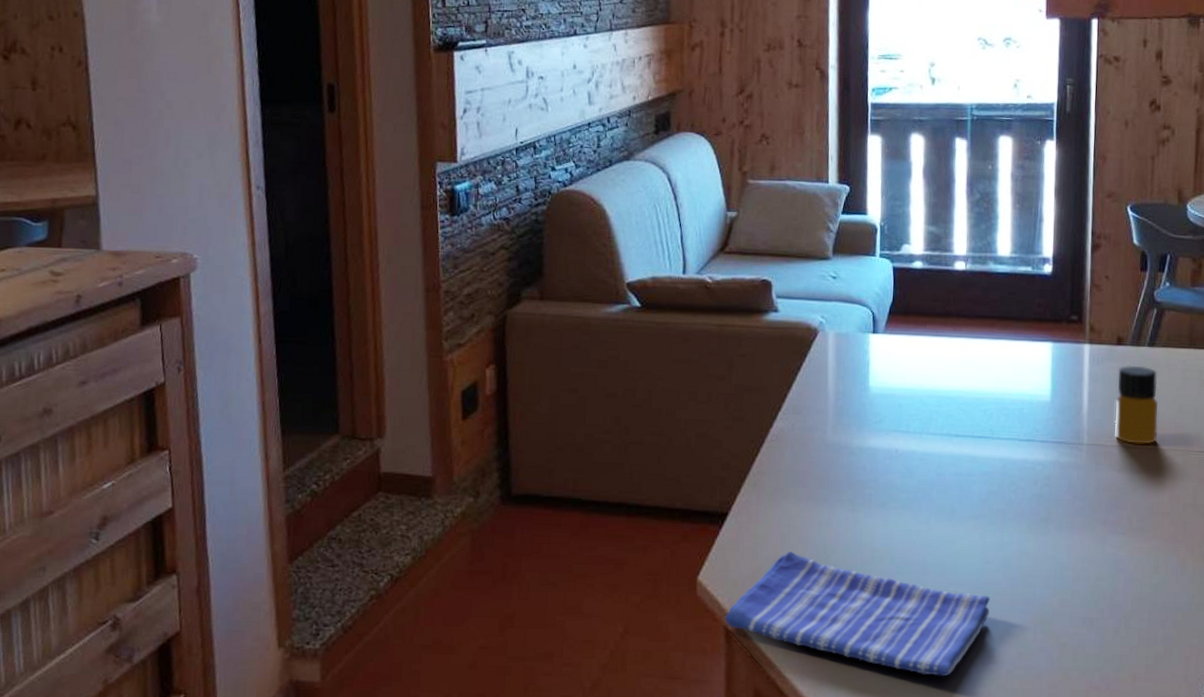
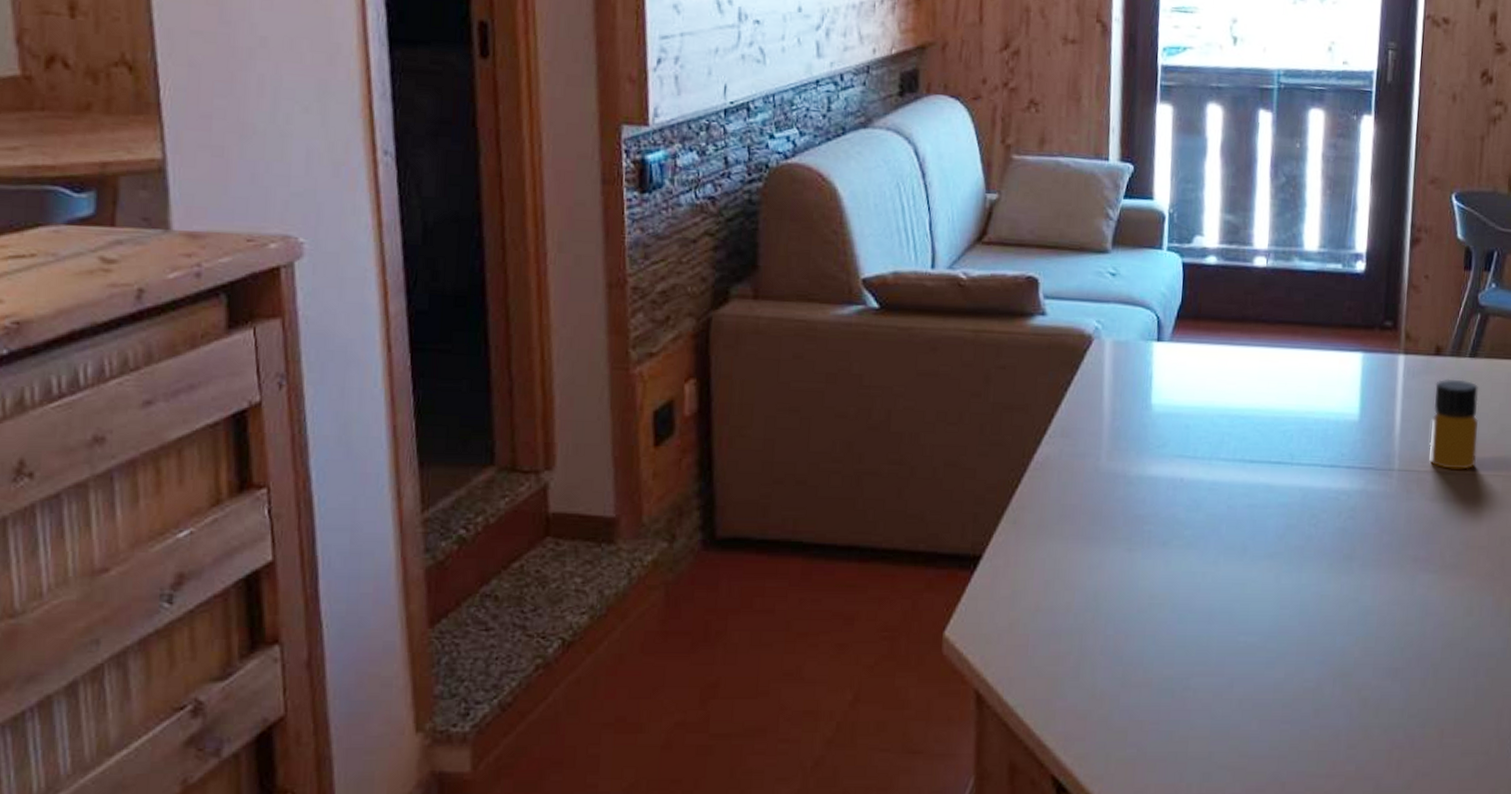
dish towel: present [724,552,991,676] -> none [975,600,1285,739]

